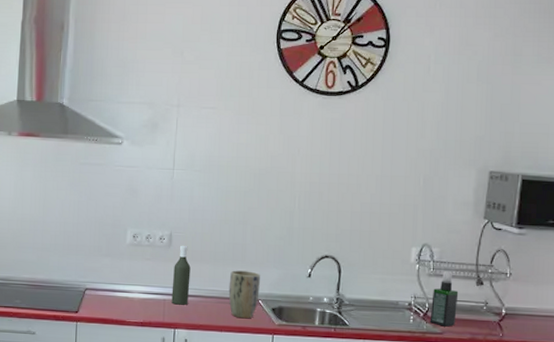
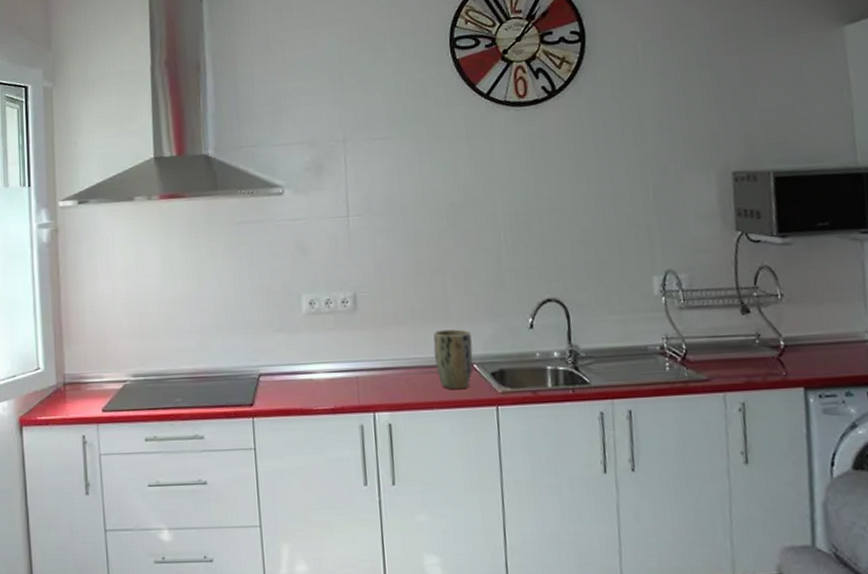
bottle: present [171,245,191,305] -> none [363,306,387,382]
spray bottle: present [429,271,459,327] -> none [688,301,724,371]

